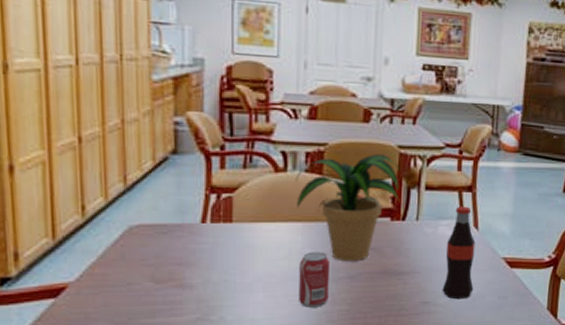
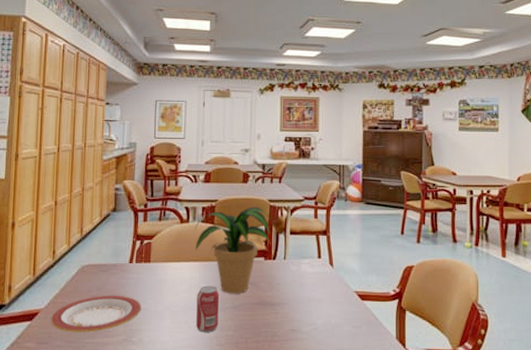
plate: none [85,263,221,311] -> present [50,295,141,332]
bottle: present [442,206,476,300] -> none [306,247,332,328]

